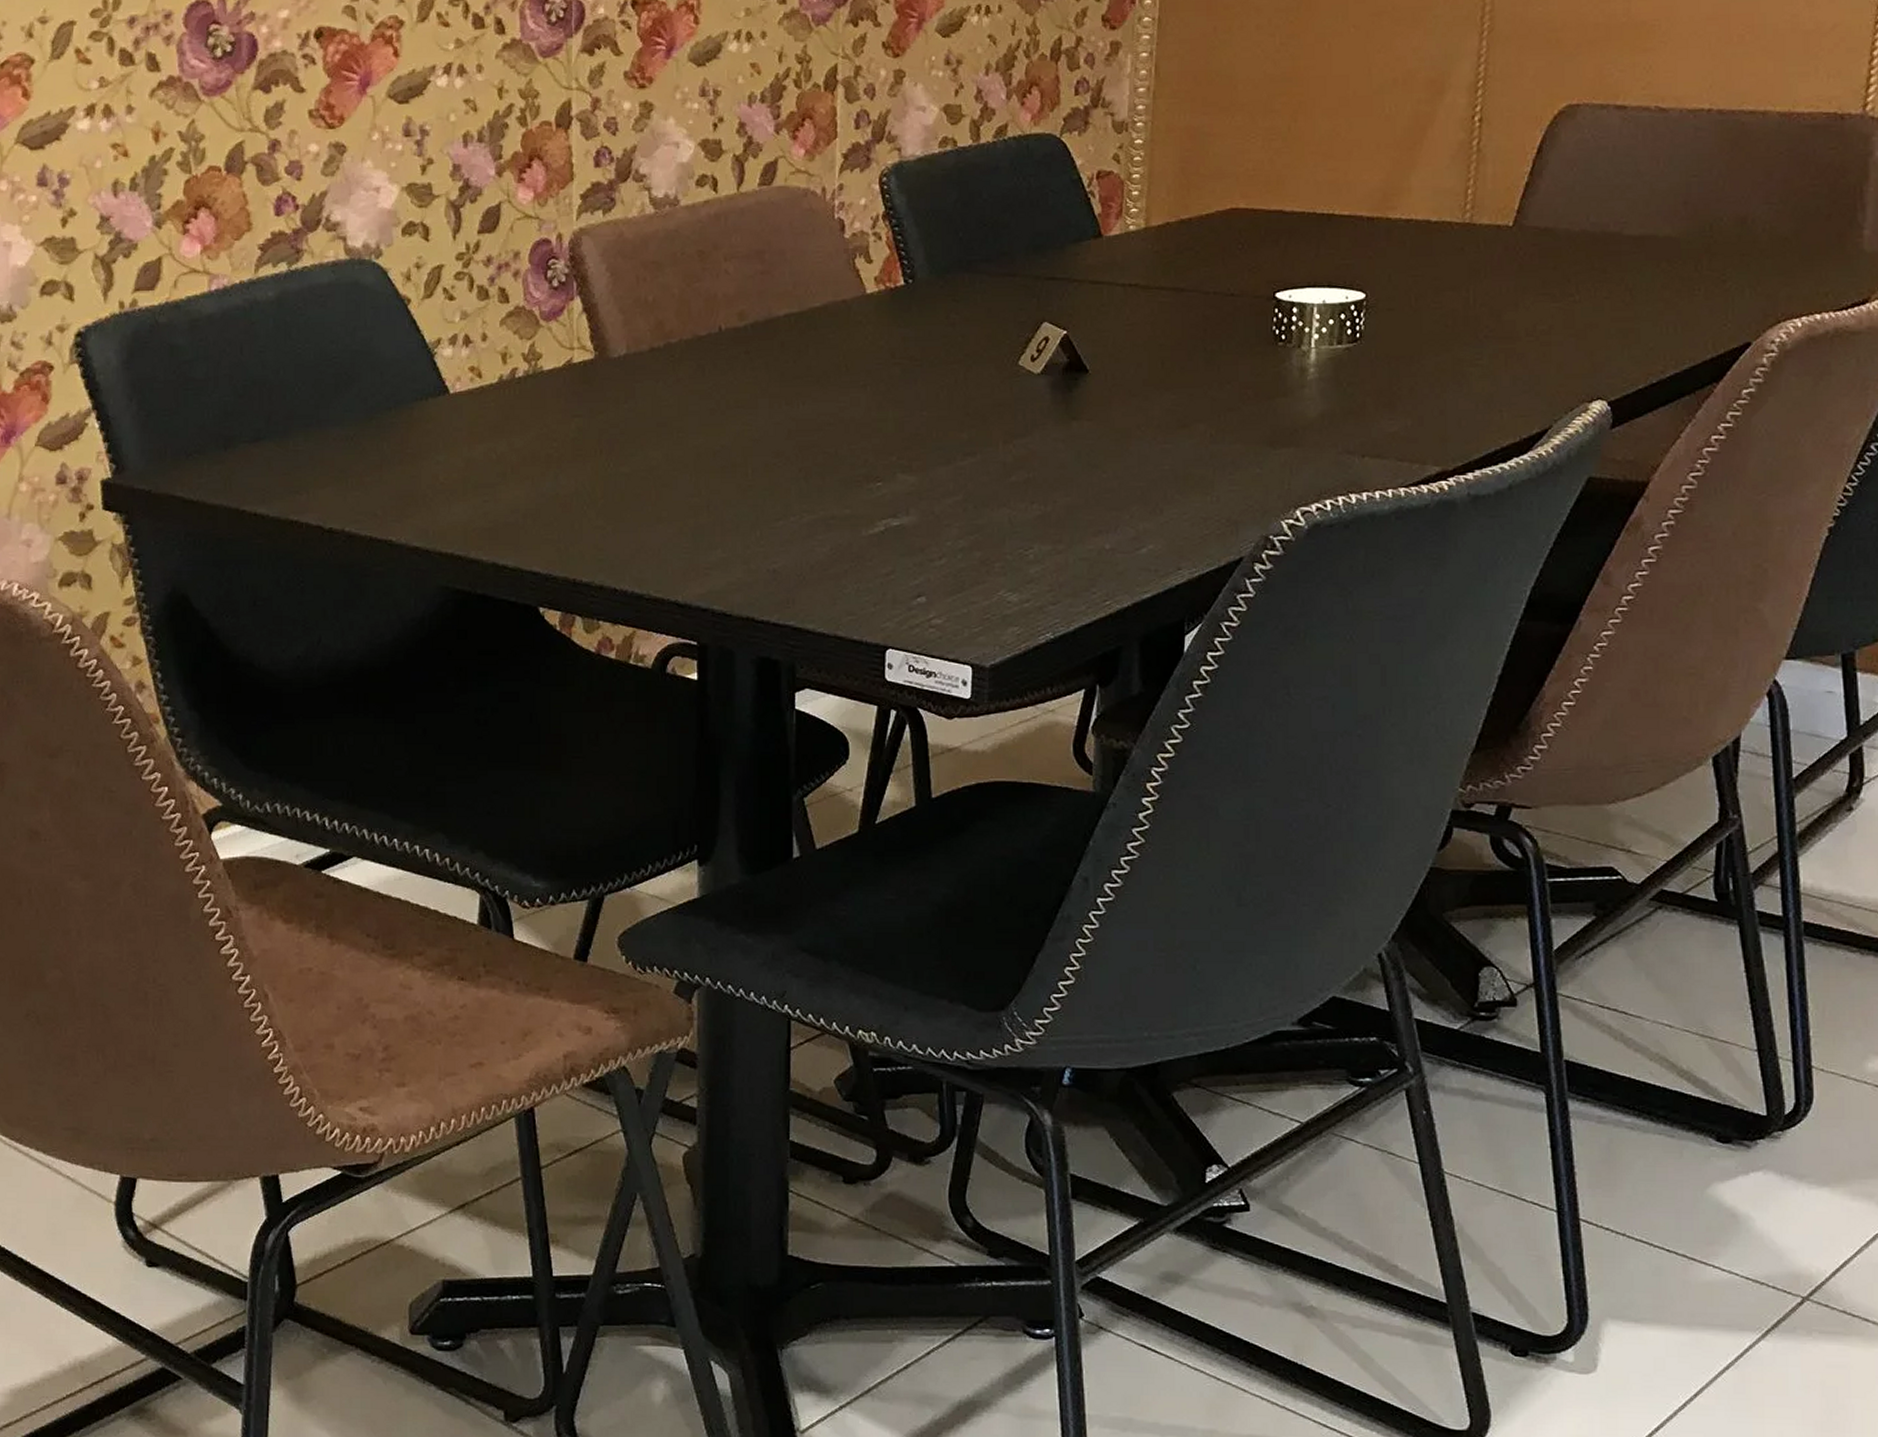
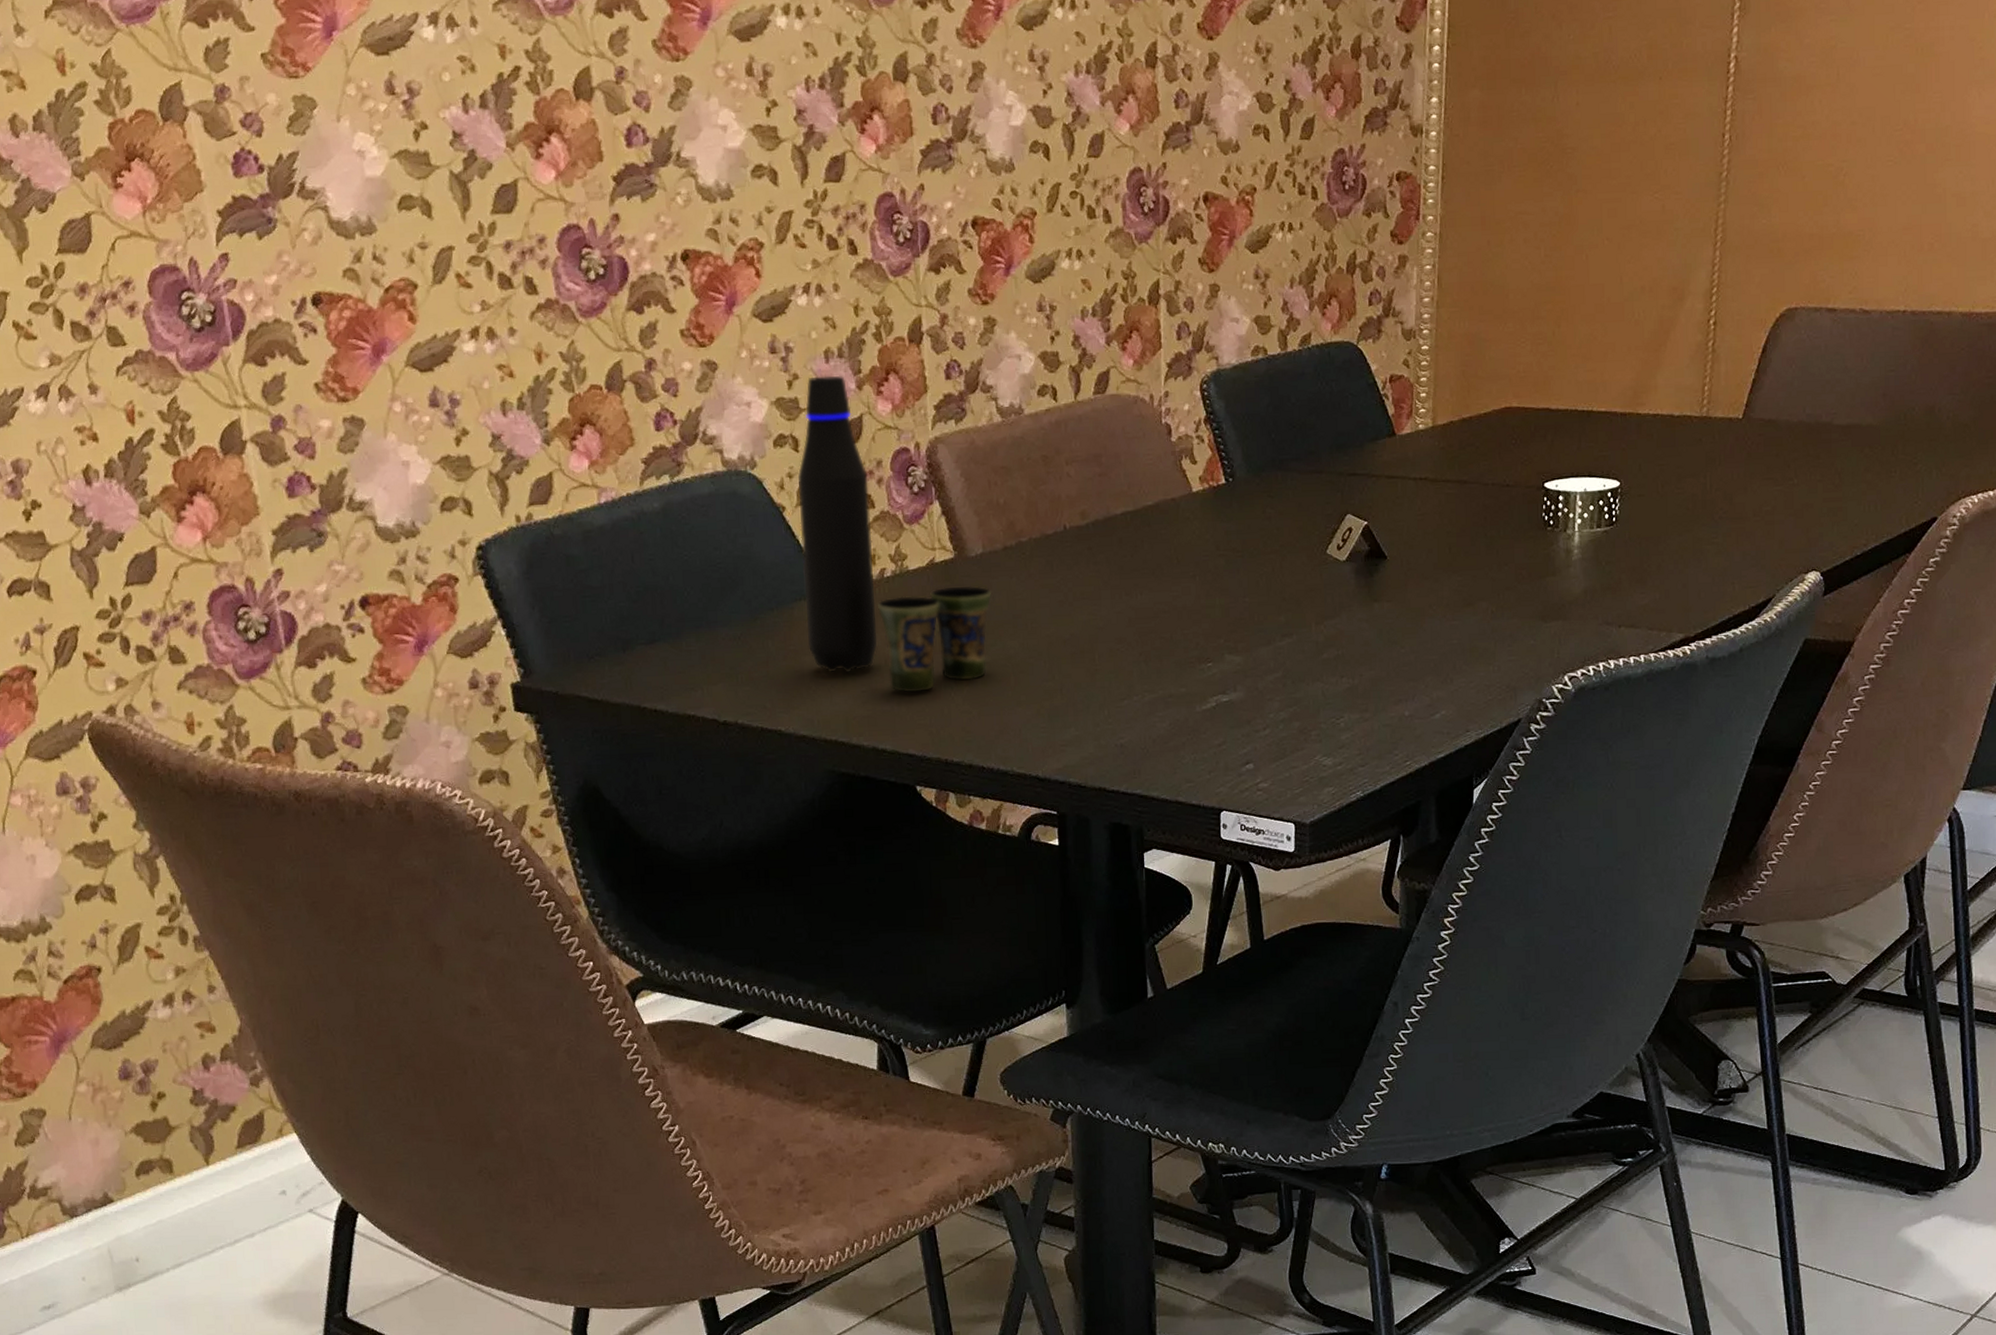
water bottle: none [426,160,504,480] -> present [797,375,878,673]
cup: none [504,390,635,504] -> present [876,586,992,693]

